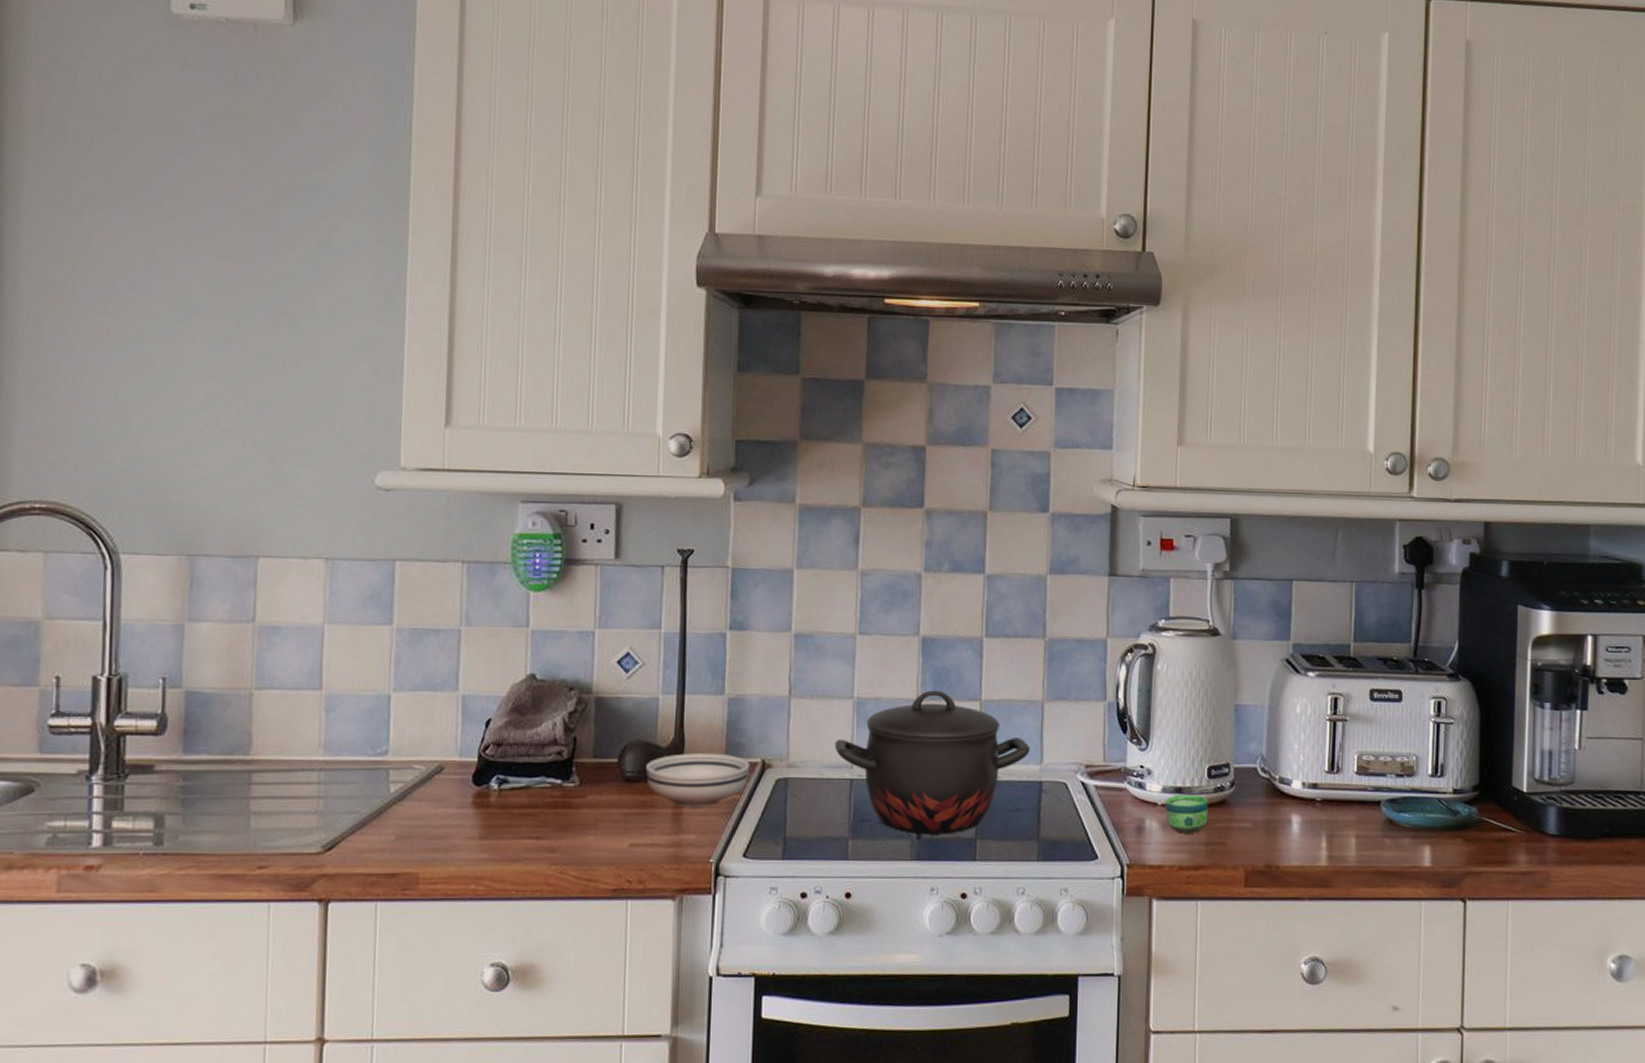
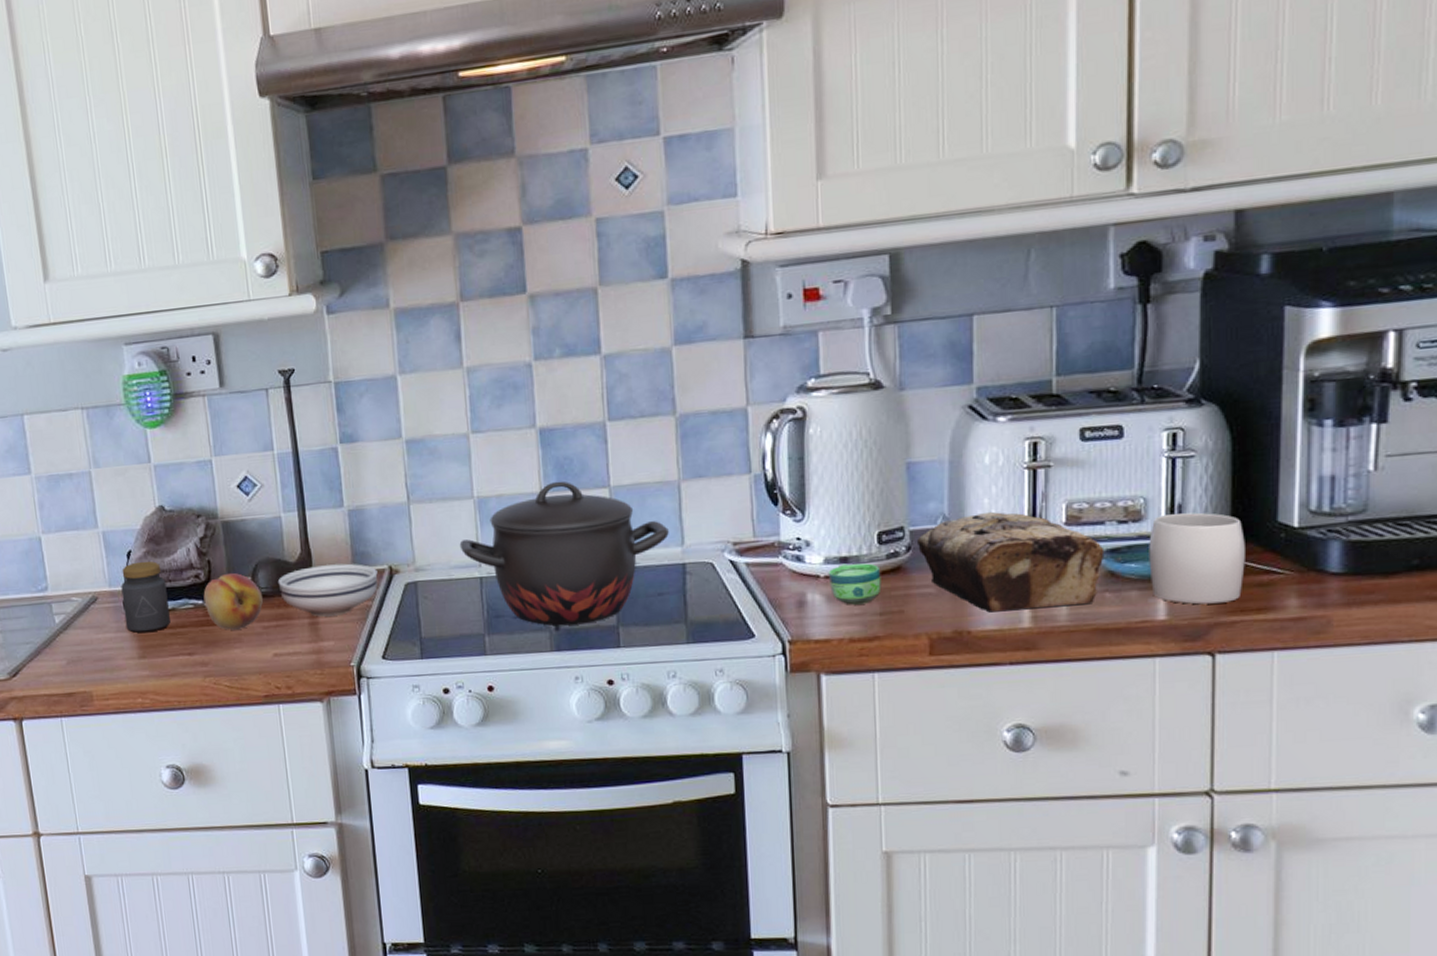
jar: none [471,732,524,811] -> present [121,561,171,634]
fruit: none [563,752,627,815] -> present [203,572,263,630]
bread loaf: none [1240,756,1386,850] -> present [917,511,1105,613]
mug: none [1418,772,1489,855] -> present [1149,512,1245,605]

